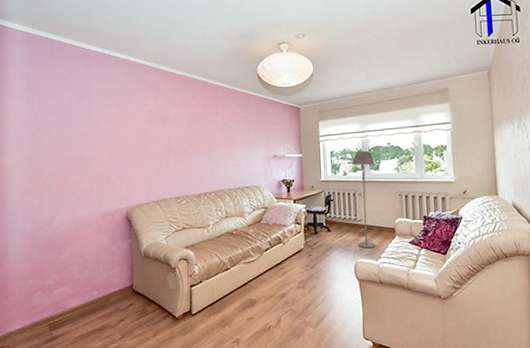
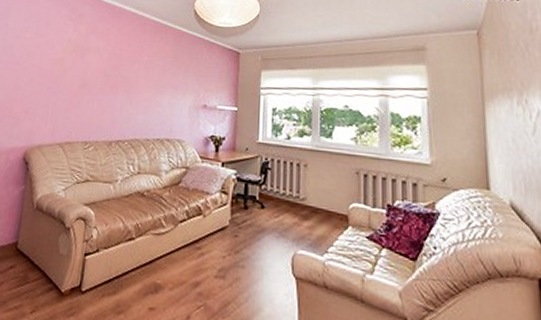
floor lamp: present [352,150,376,249] -> none [297,111,326,239]

